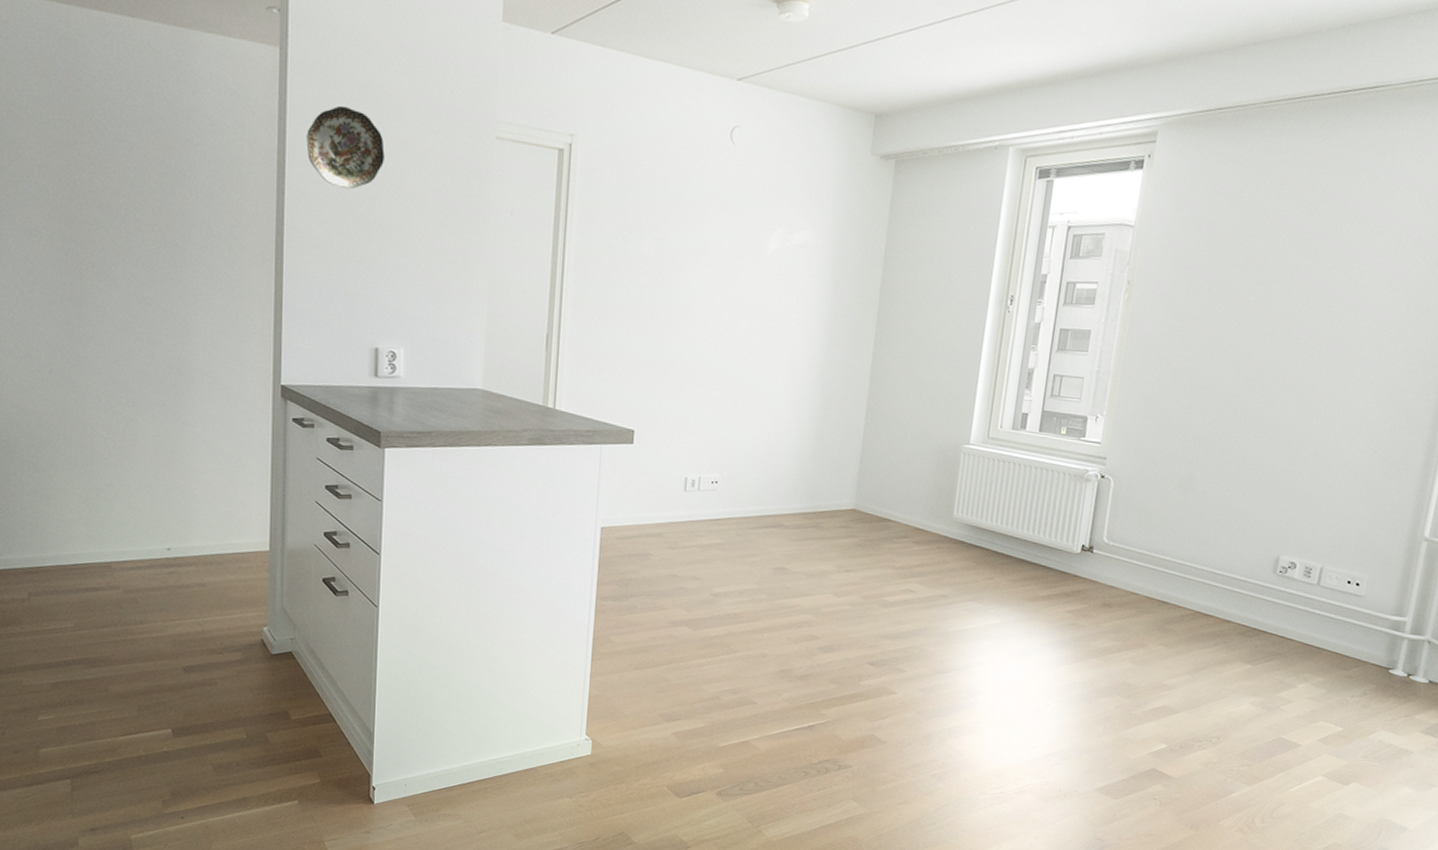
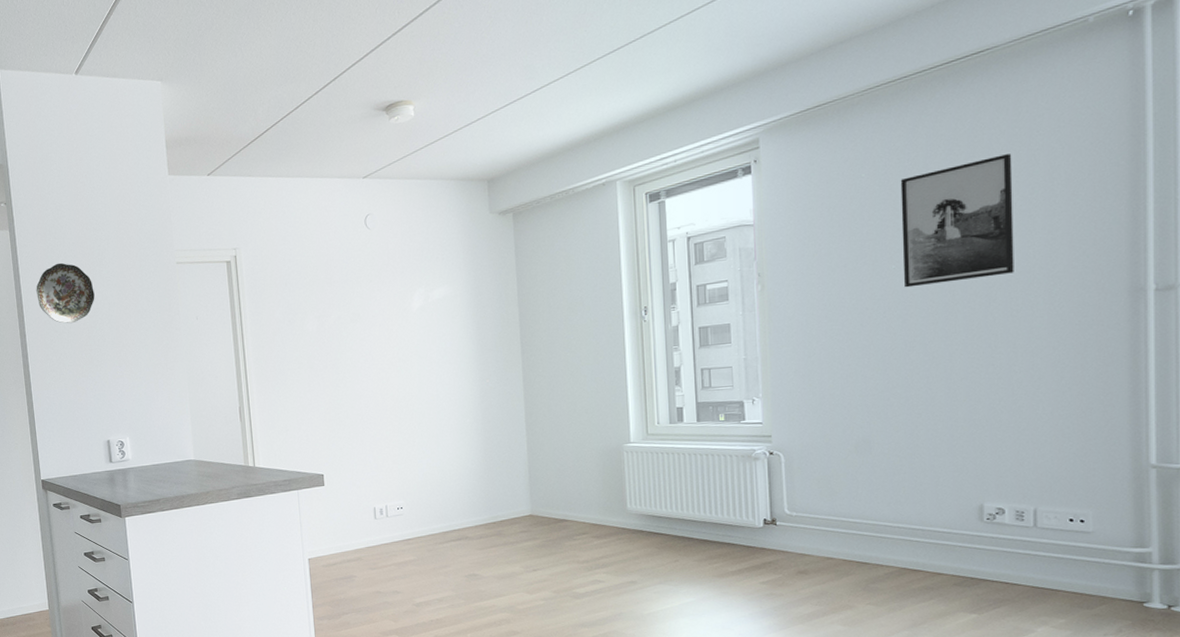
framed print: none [1258,201,1379,326] -> present [900,154,1014,288]

